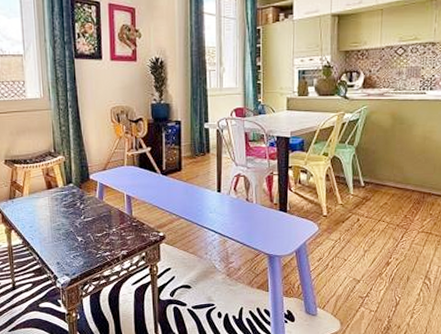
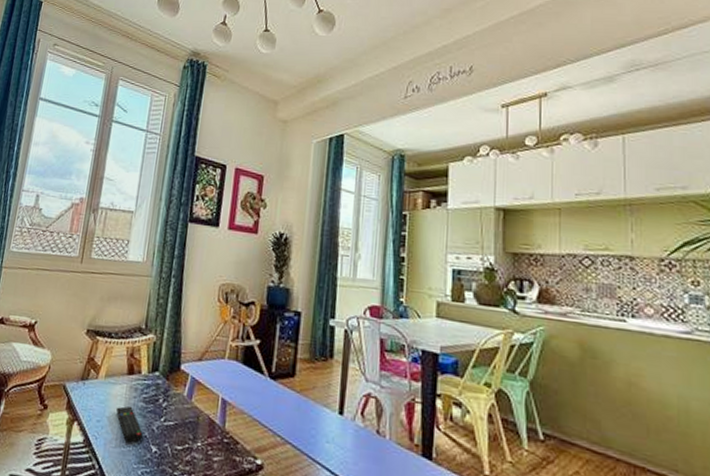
remote control: none [43,212,69,237] -> present [115,405,143,442]

